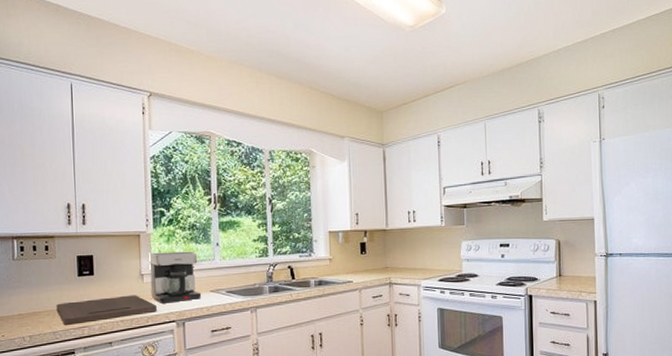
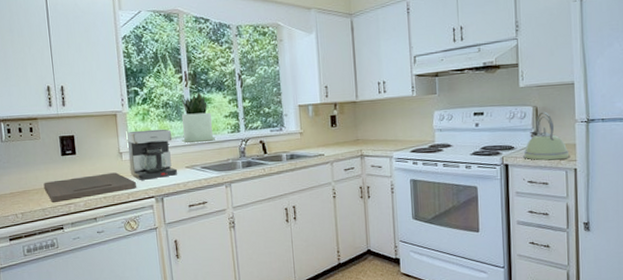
planter: none [207,215,244,267] -> present [179,92,216,144]
kettle: none [546,245,590,293] -> present [523,111,570,161]

